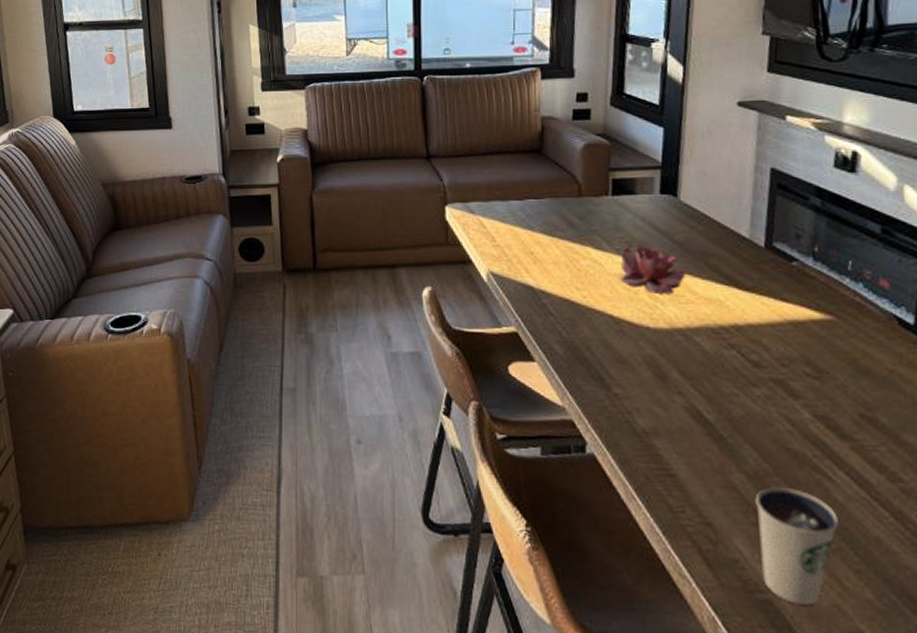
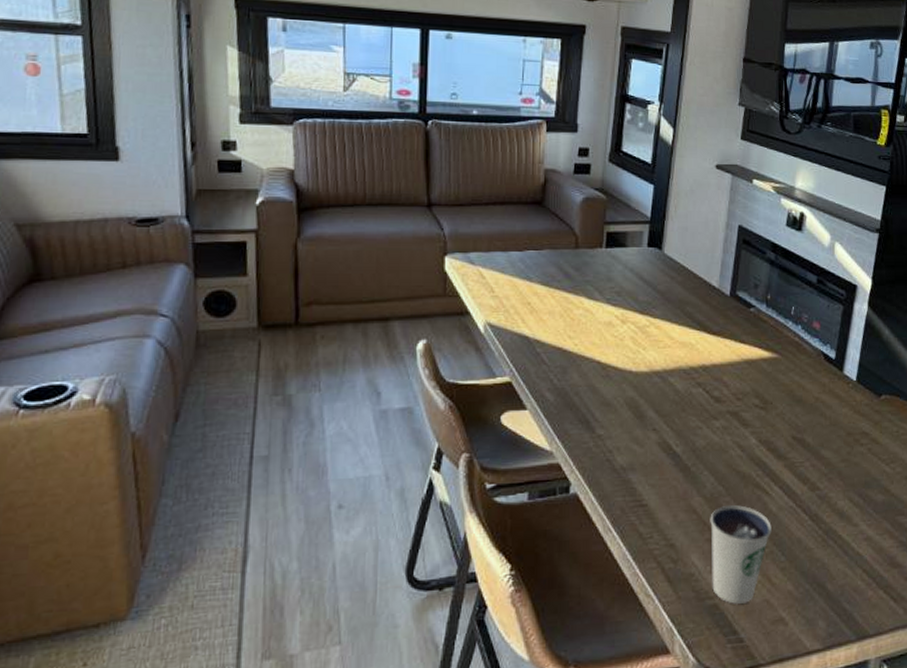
flower: present [619,246,686,295] -> none [608,295,665,341]

